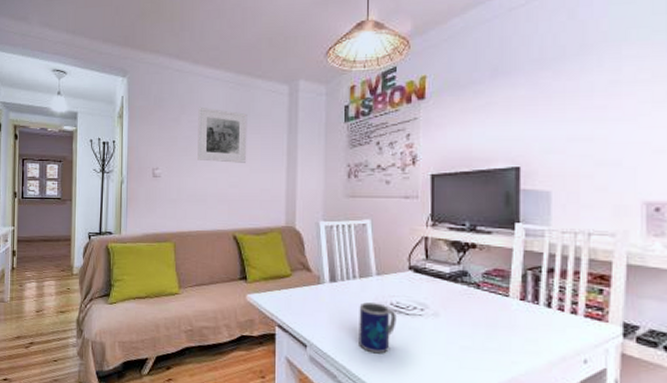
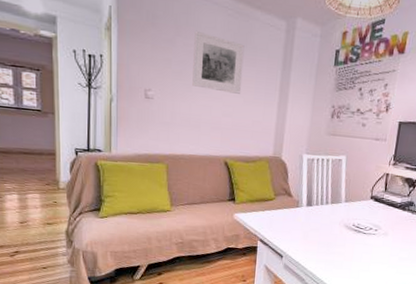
mug: present [359,302,396,354] -> none [324,223,356,263]

